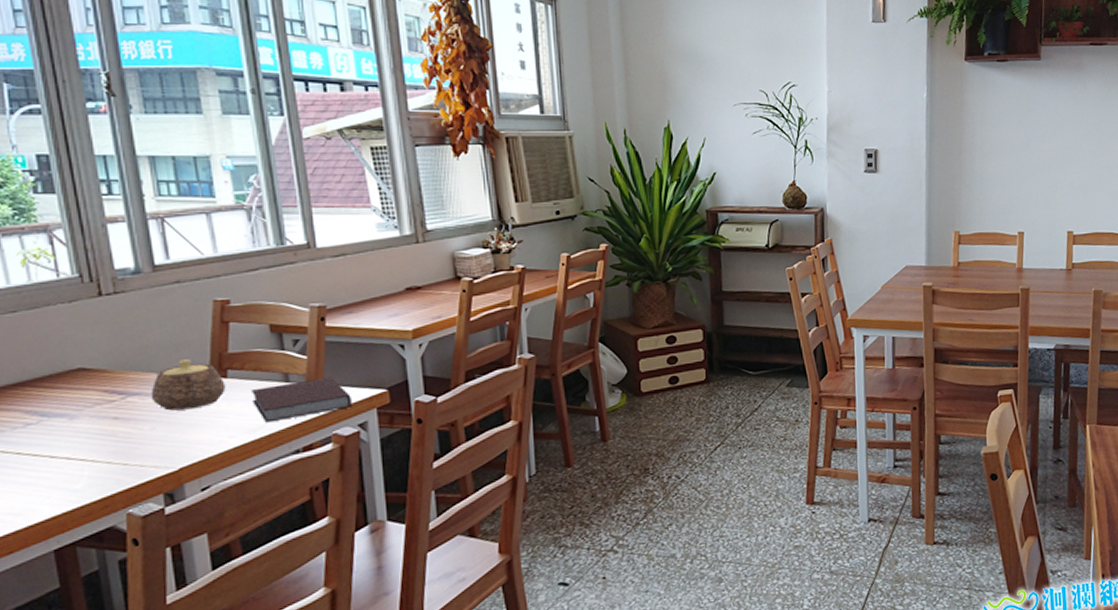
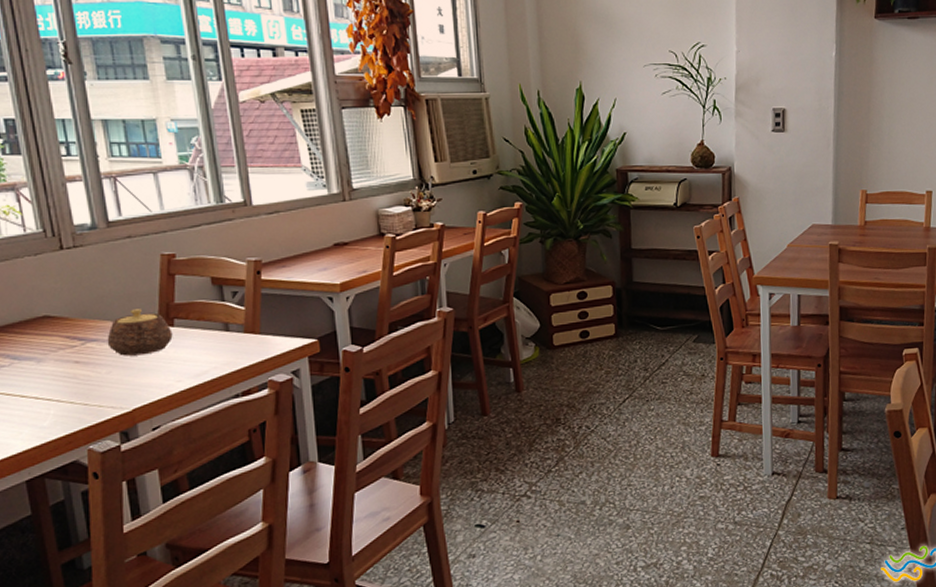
notebook: present [250,377,352,423] -> none [195,327,285,369]

